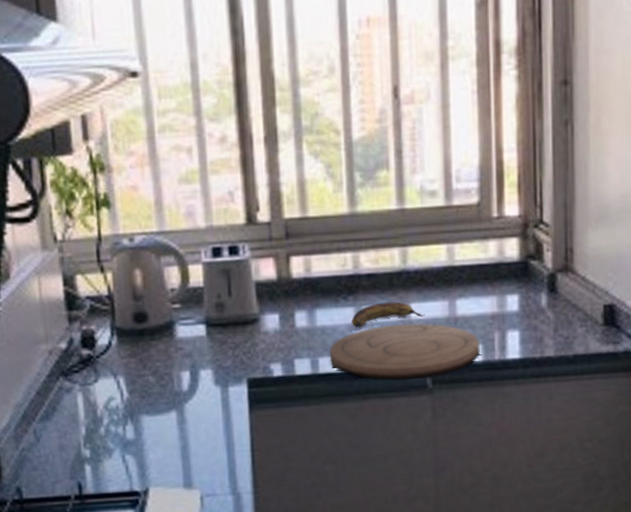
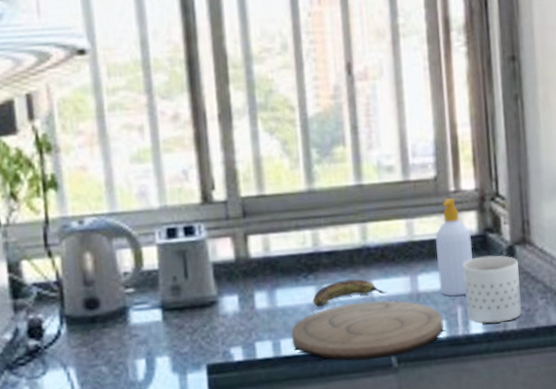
soap bottle: none [476,223,513,322] -> present [435,197,473,296]
mug: none [502,282,561,350] -> present [462,255,523,324]

